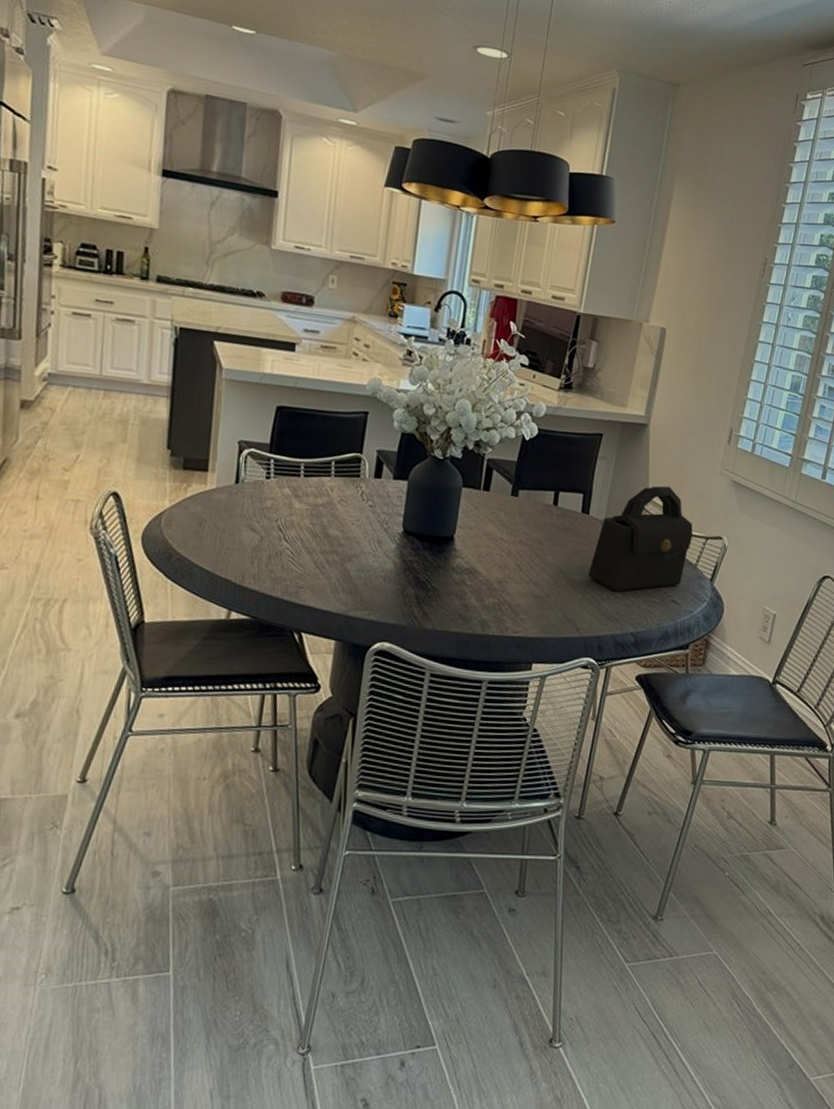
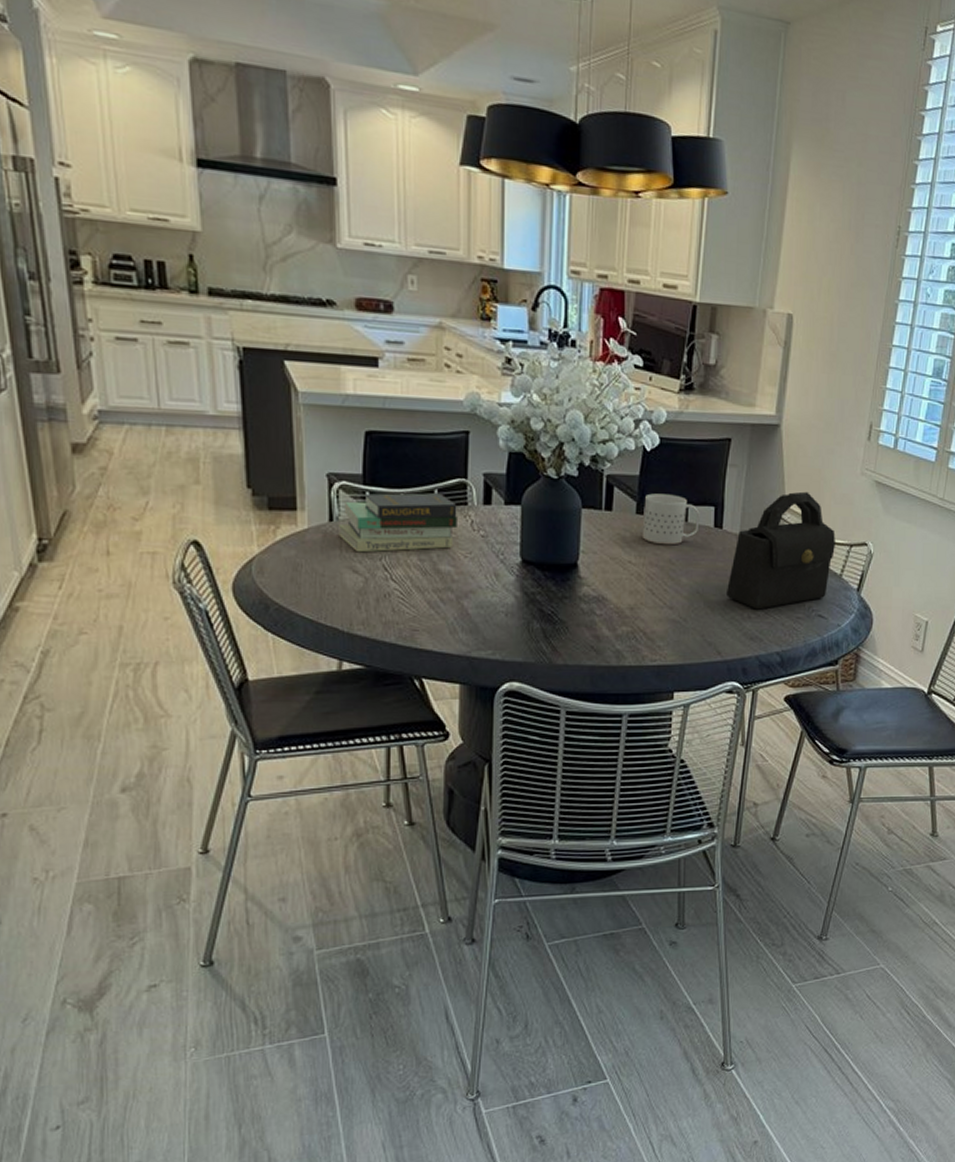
books: none [242,461,351,515] -> present [338,493,457,553]
mug: none [514,478,570,527] -> present [642,493,700,546]

